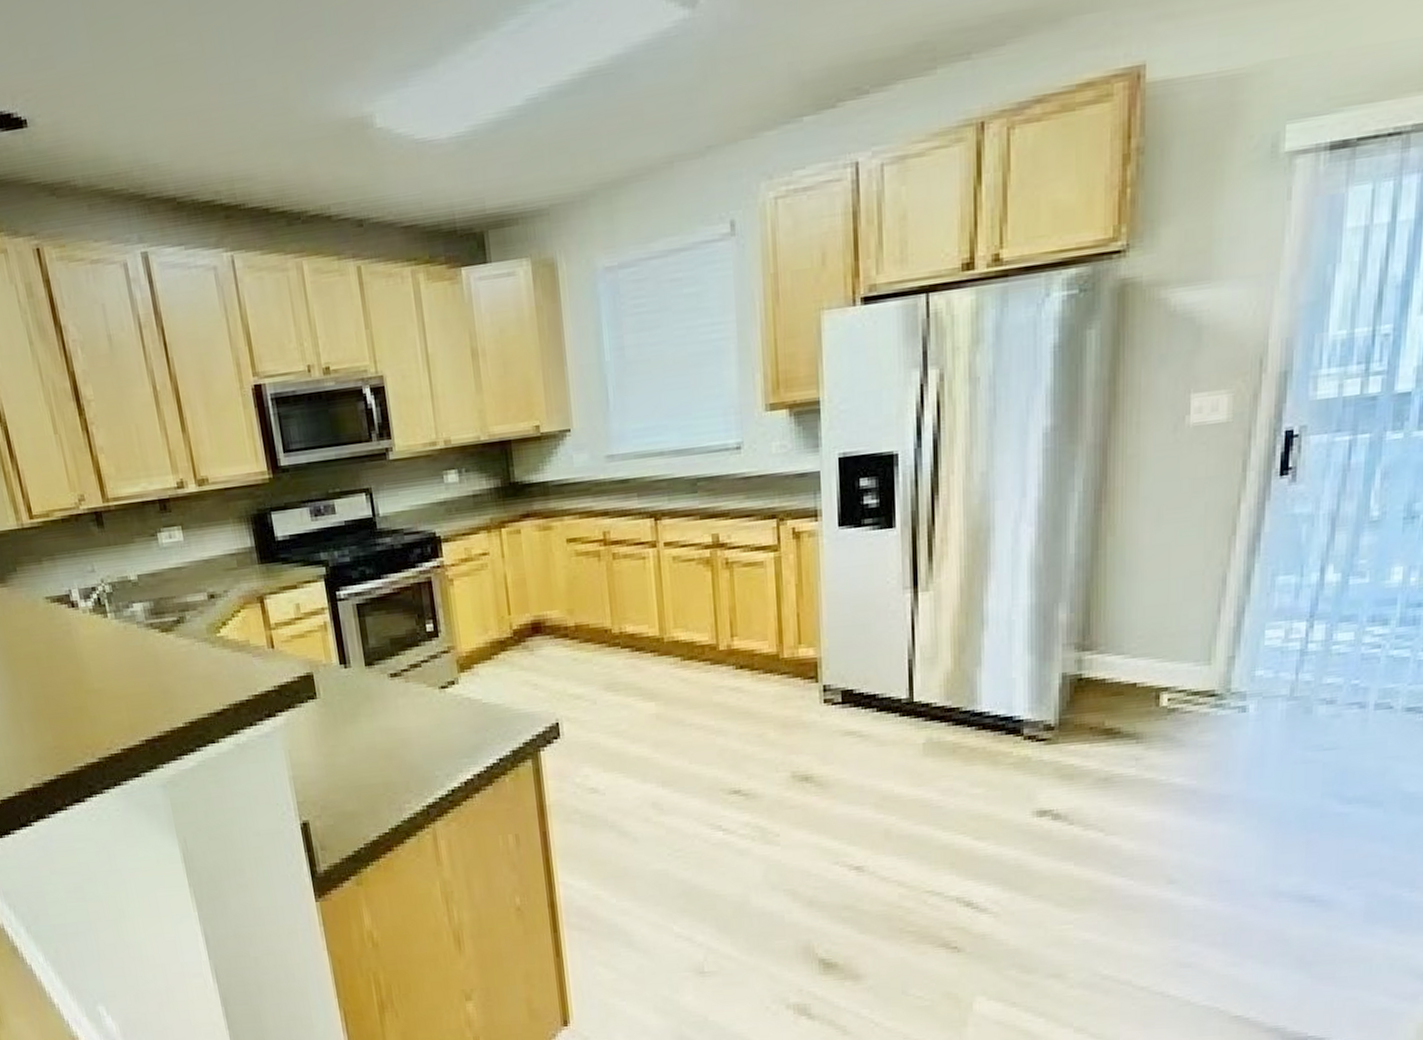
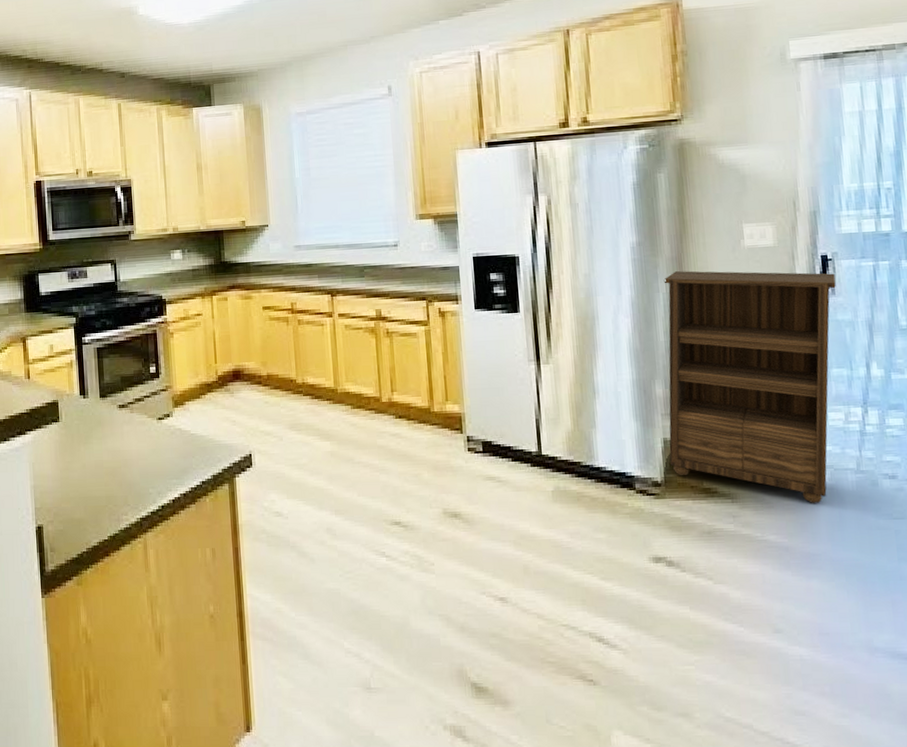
bookshelf: none [1066,453,1299,738] -> present [663,271,836,503]

